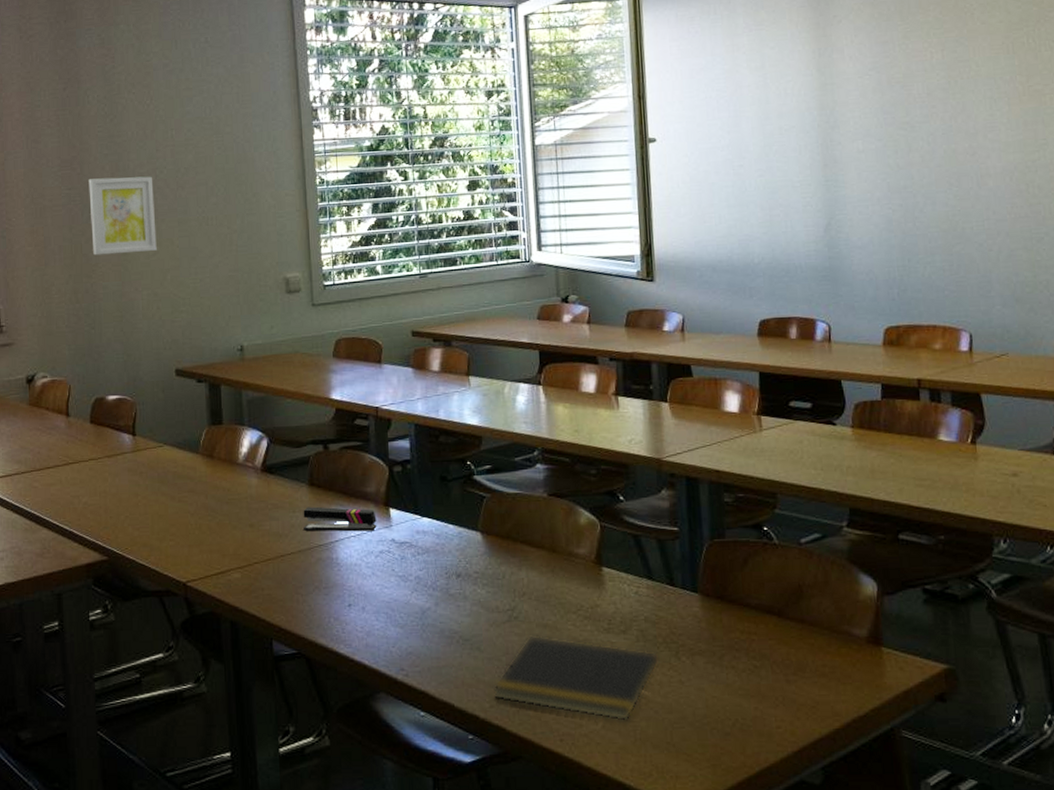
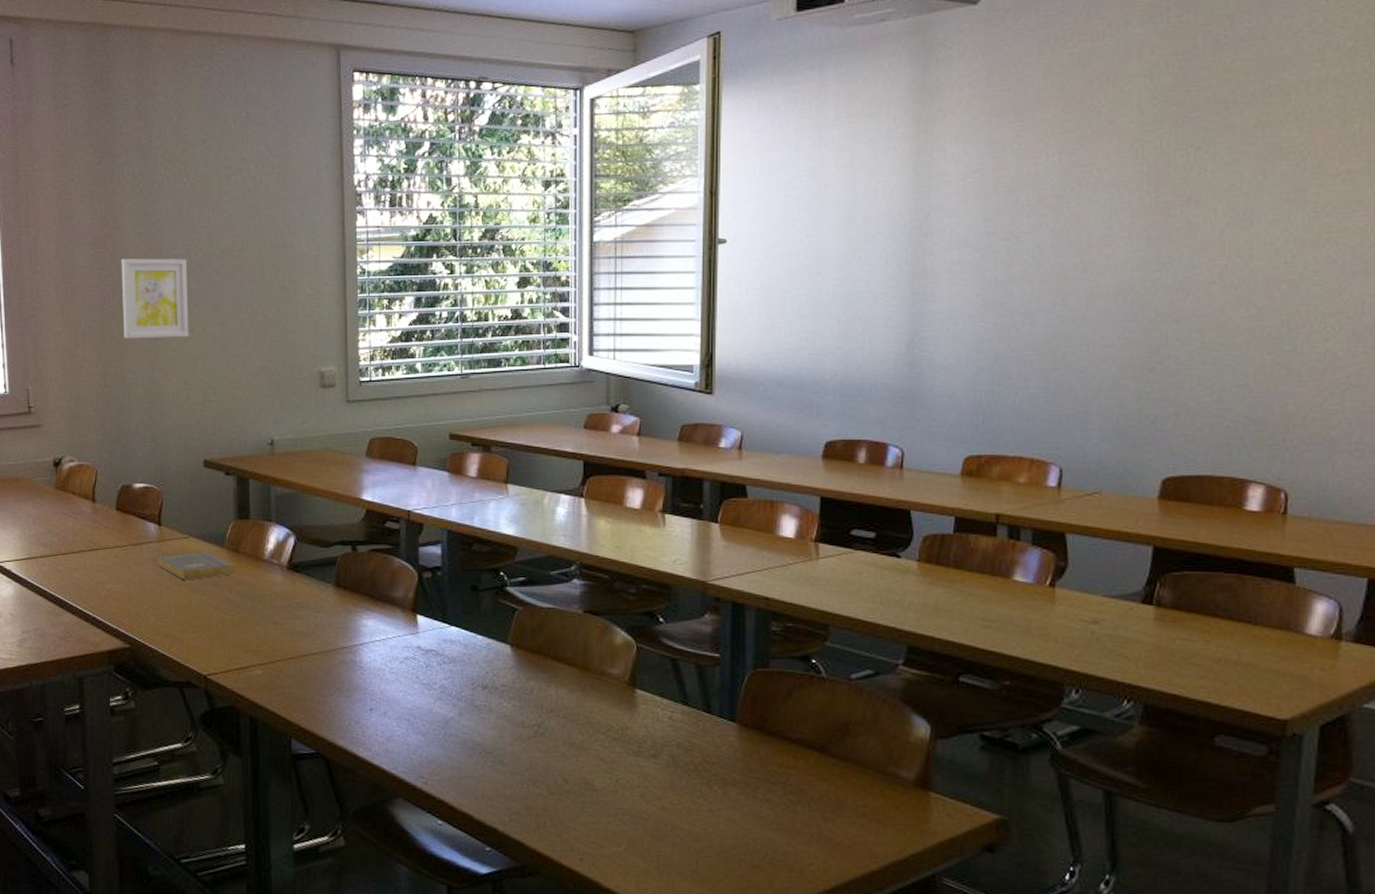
book: none [134,459,211,489] -> present [158,552,235,580]
stapler: present [303,506,377,532] -> none [328,608,403,637]
notepad: present [492,635,660,722] -> none [513,753,690,847]

